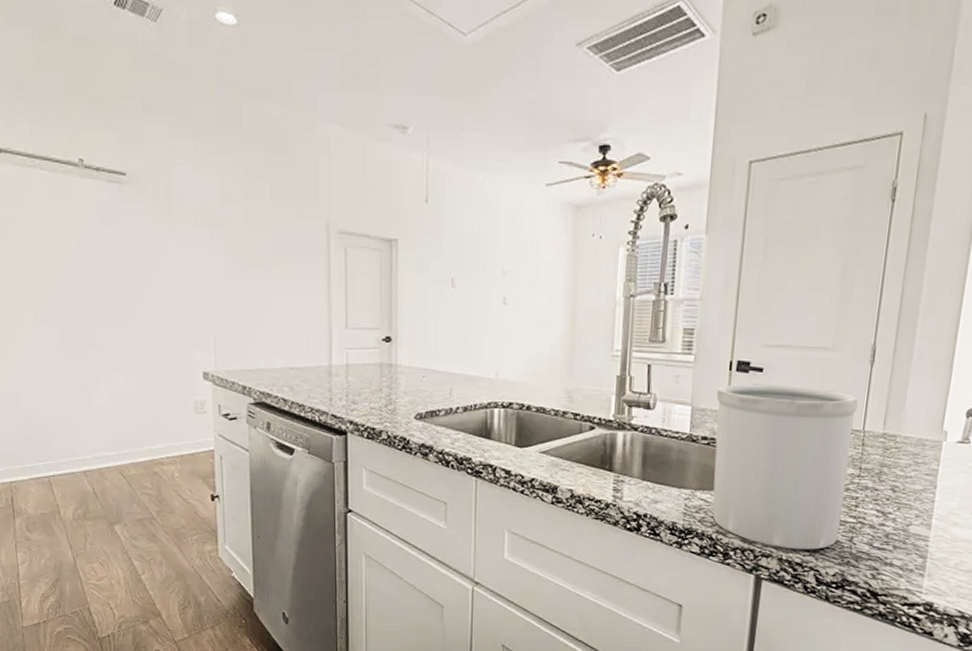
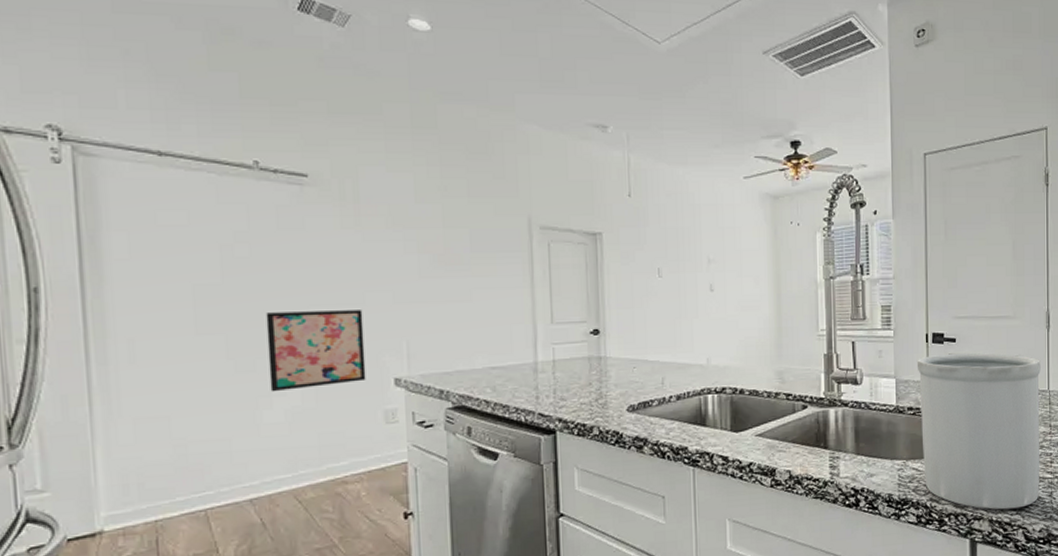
wall art: none [92,304,179,378] -> present [266,310,366,392]

